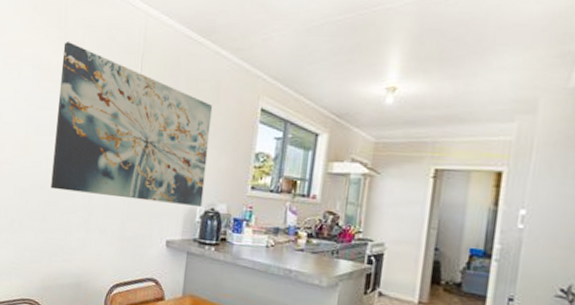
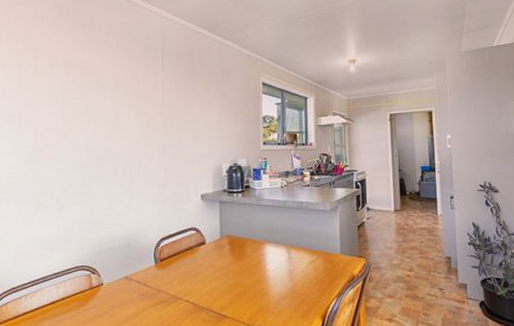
wall art: present [50,42,213,207] -> none [91,42,227,166]

